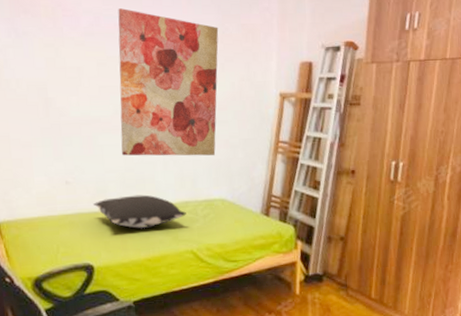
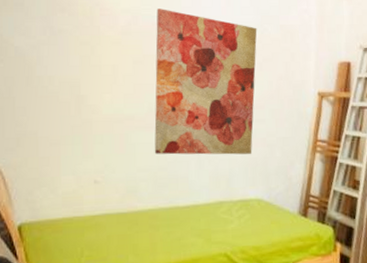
pillow: present [92,194,186,229] -> none [121,194,221,230]

